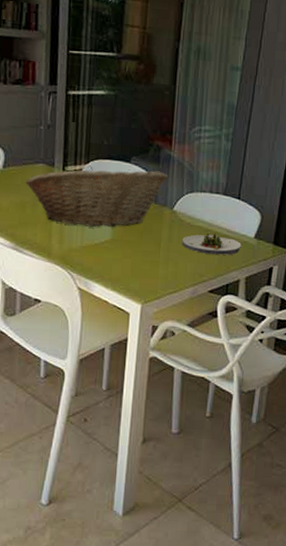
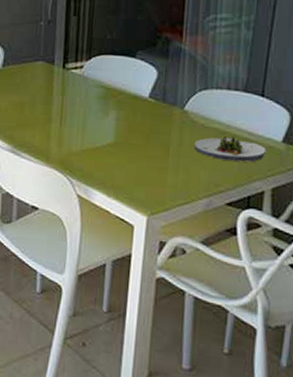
fruit basket: present [25,166,168,227] -> none [24,63,178,129]

